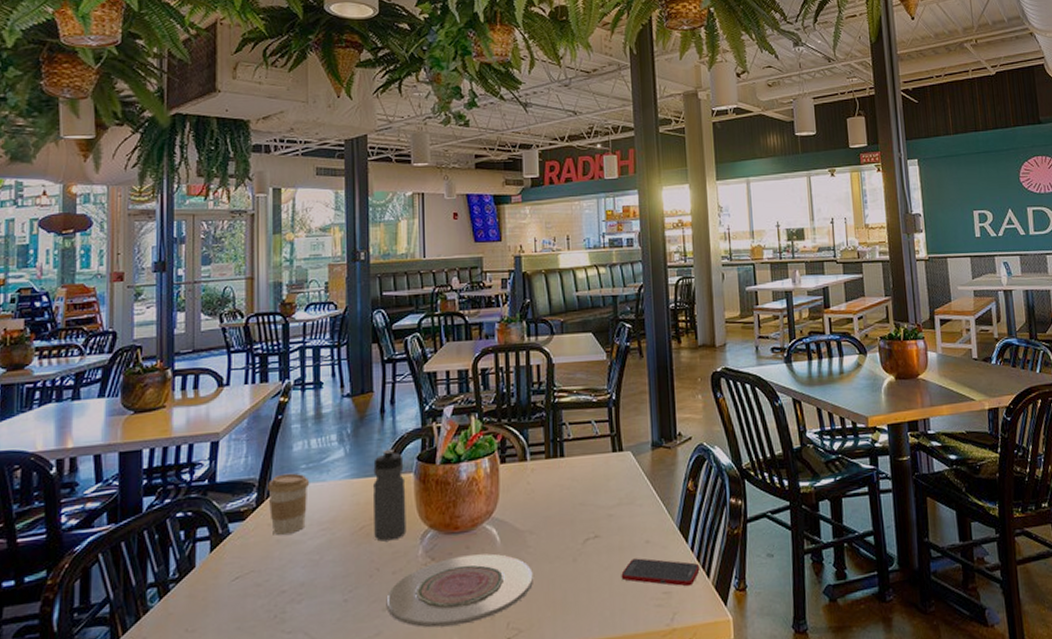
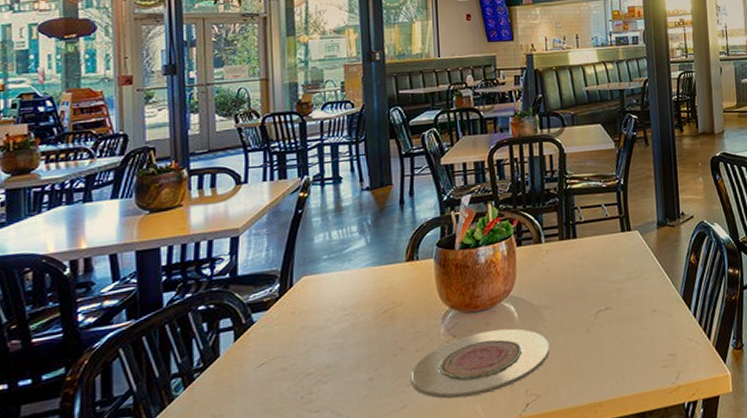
coffee cup: present [266,473,310,535] -> none [289,263,333,322]
water bottle: present [372,448,407,542] -> none [394,237,428,323]
cell phone: present [621,558,700,587] -> none [630,325,702,349]

